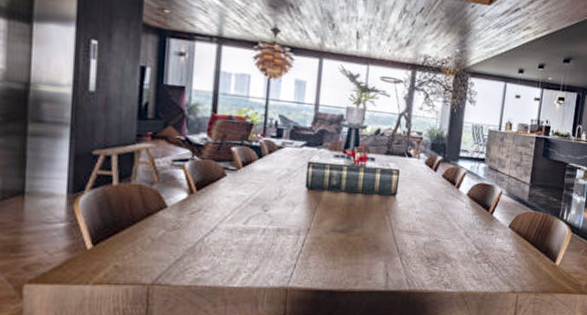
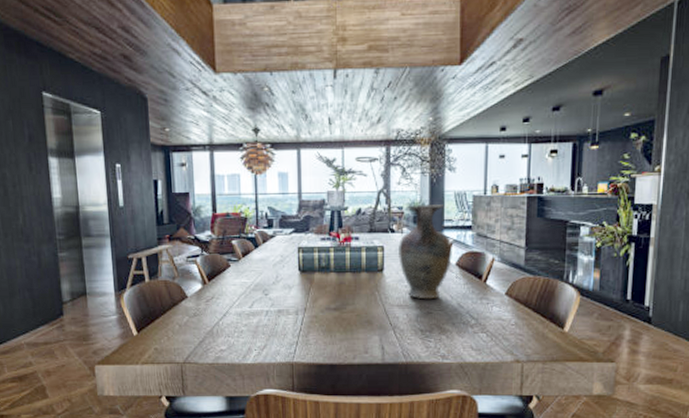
vase: none [413,131,465,228] -> present [397,204,452,300]

